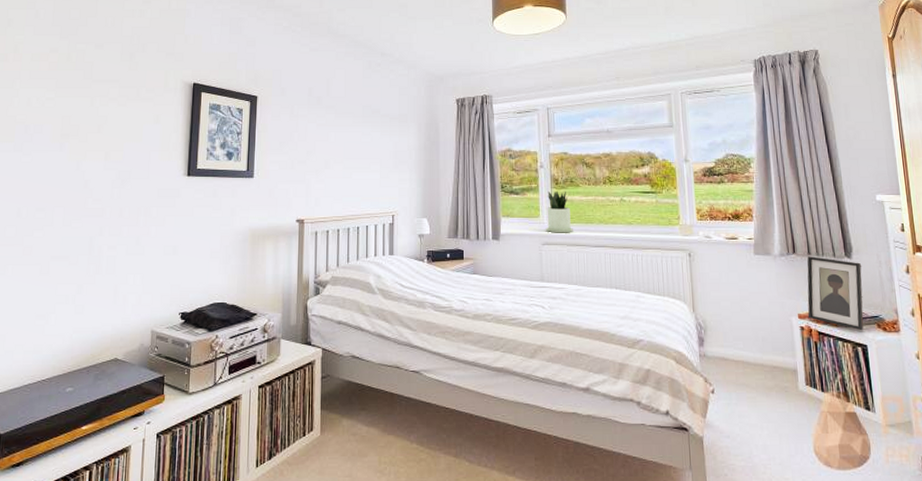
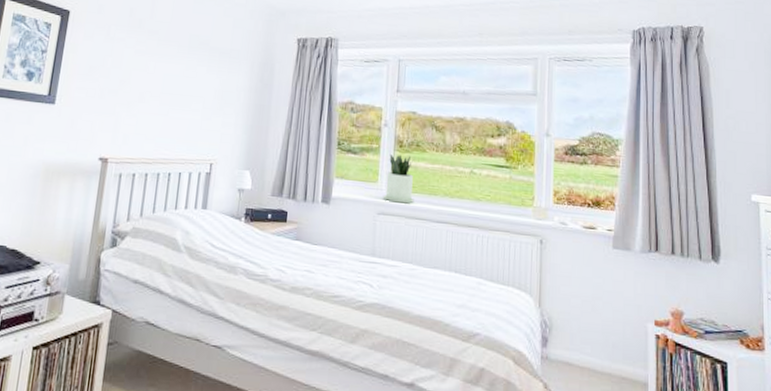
picture frame: present [807,256,864,331] -> none [665,256,730,346]

